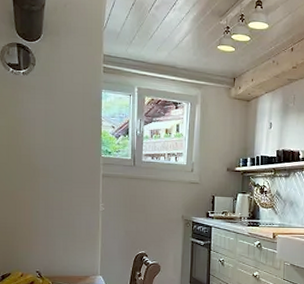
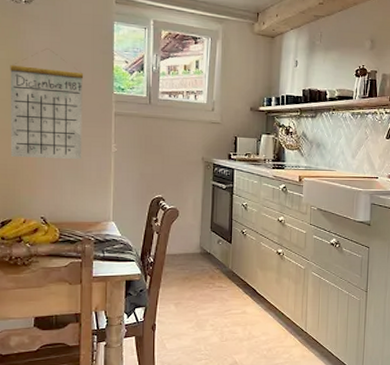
calendar: none [9,116,75,219] -> present [10,48,84,160]

